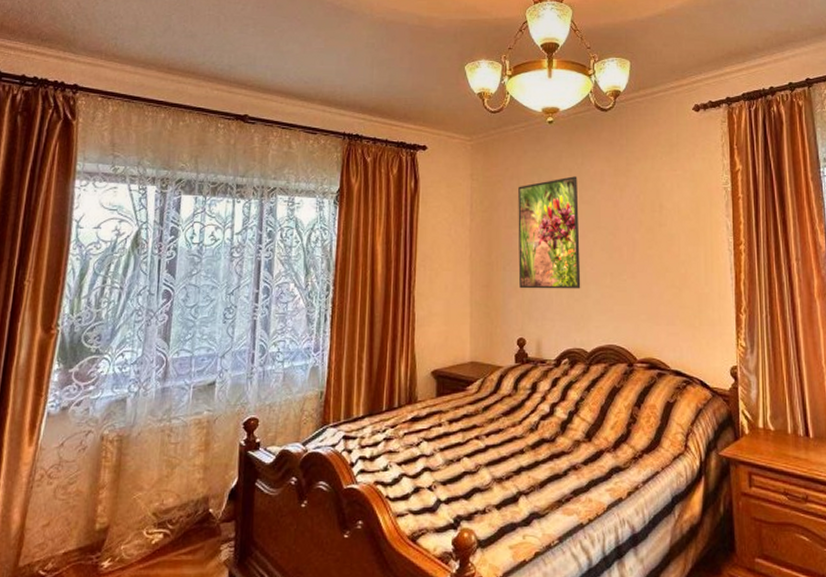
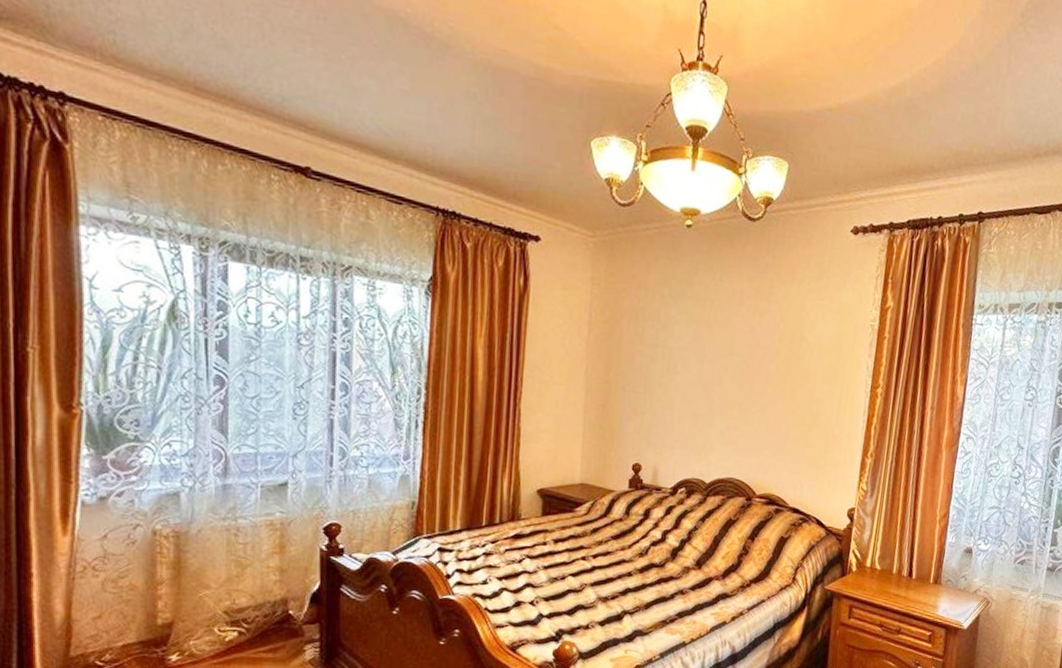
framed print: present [518,176,581,289] -> none [639,293,714,418]

